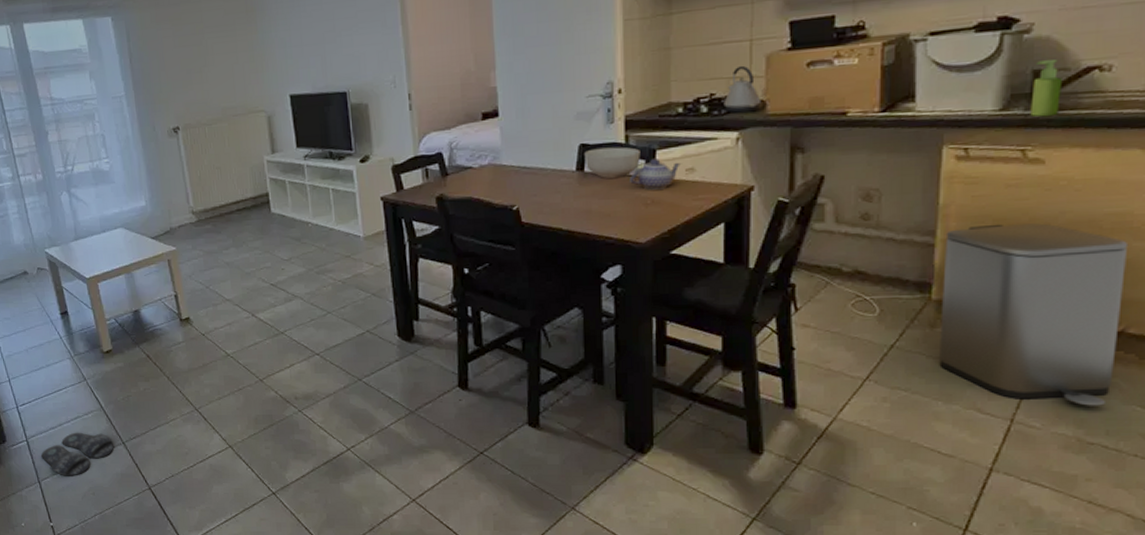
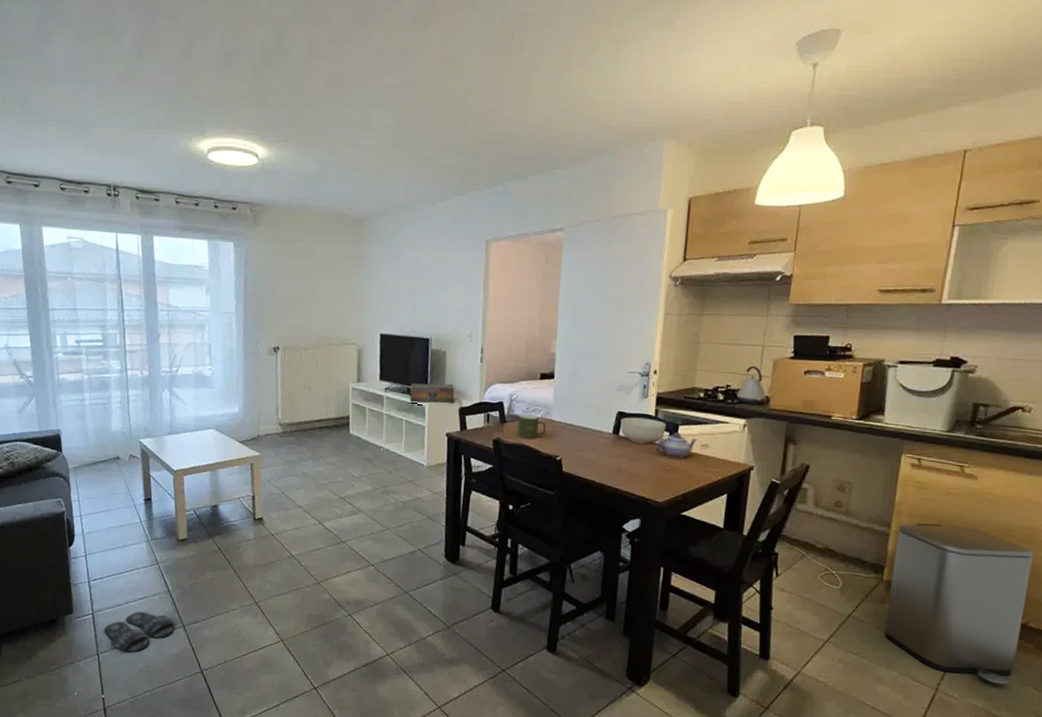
decorative box: none [332,140,385,168] -> present [409,383,455,404]
mug: none [461,162,496,192] -> present [517,414,546,440]
soap dispenser: present [1030,58,1063,118] -> none [969,396,995,442]

